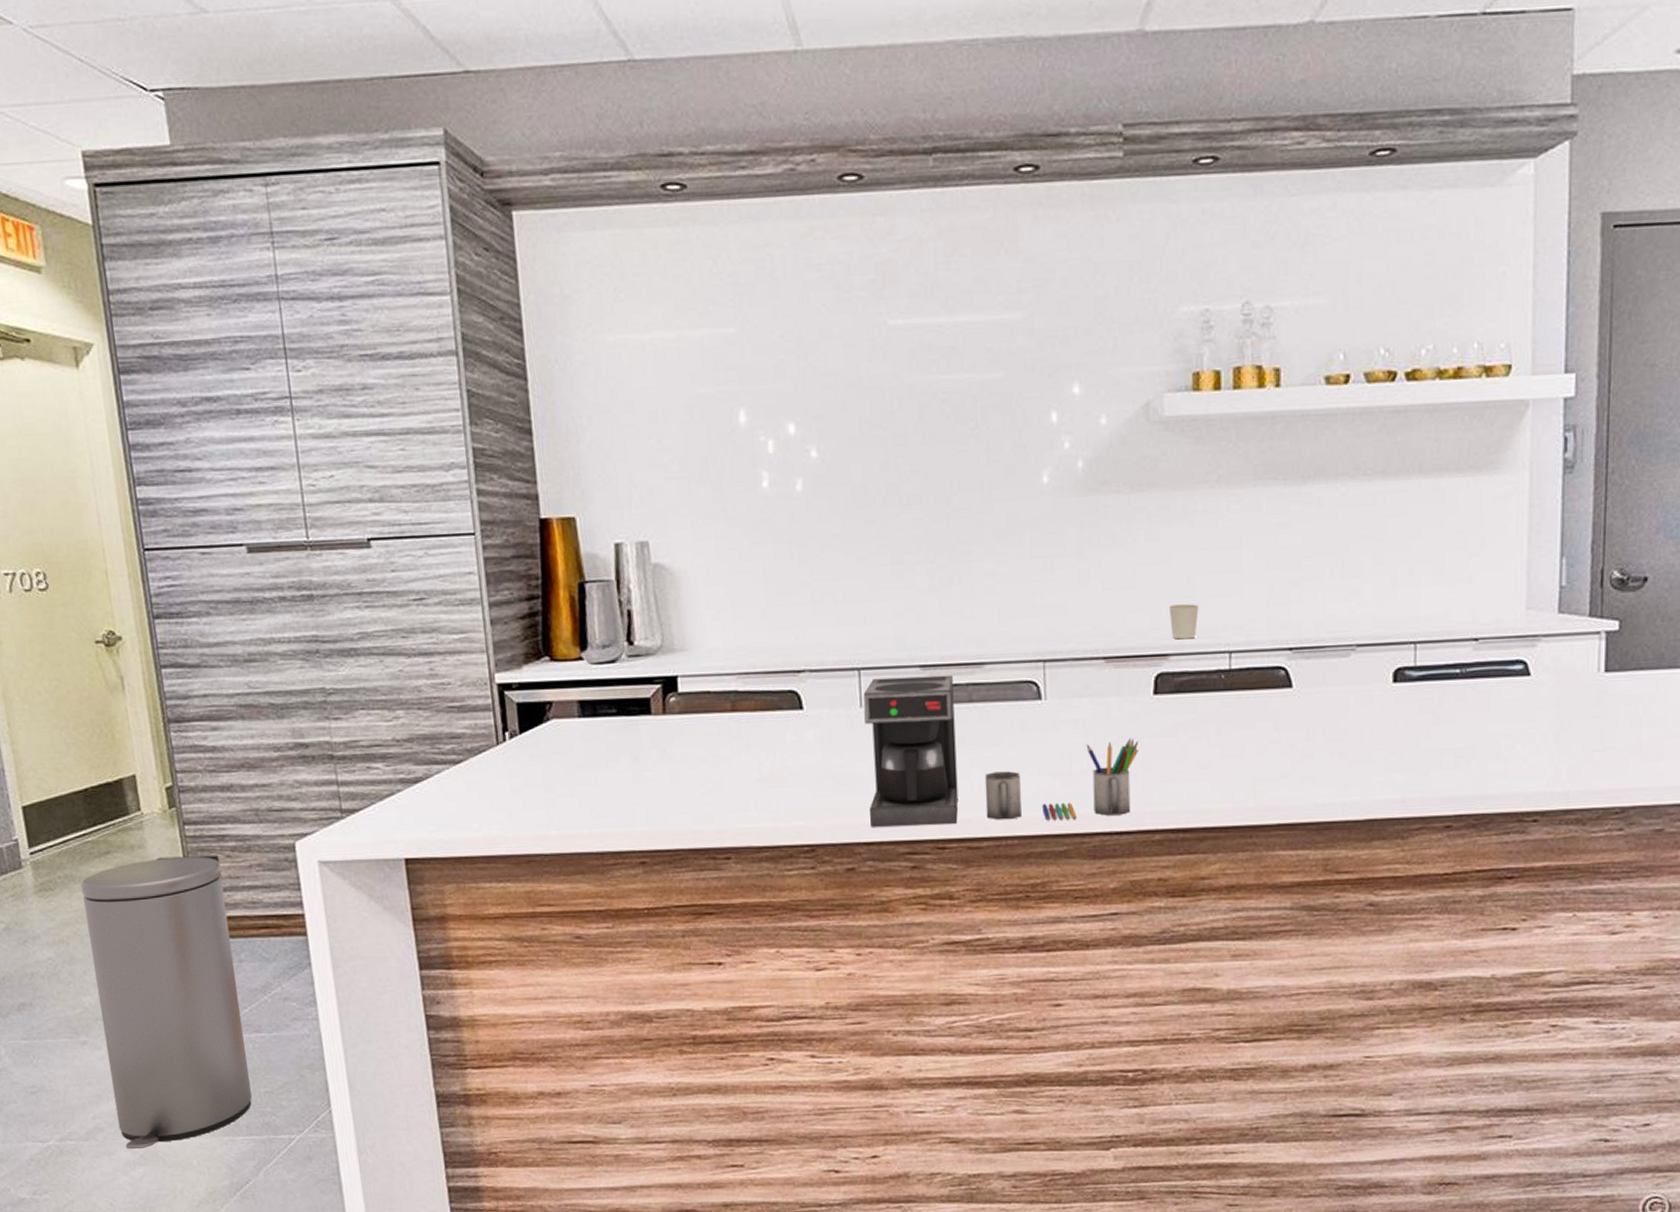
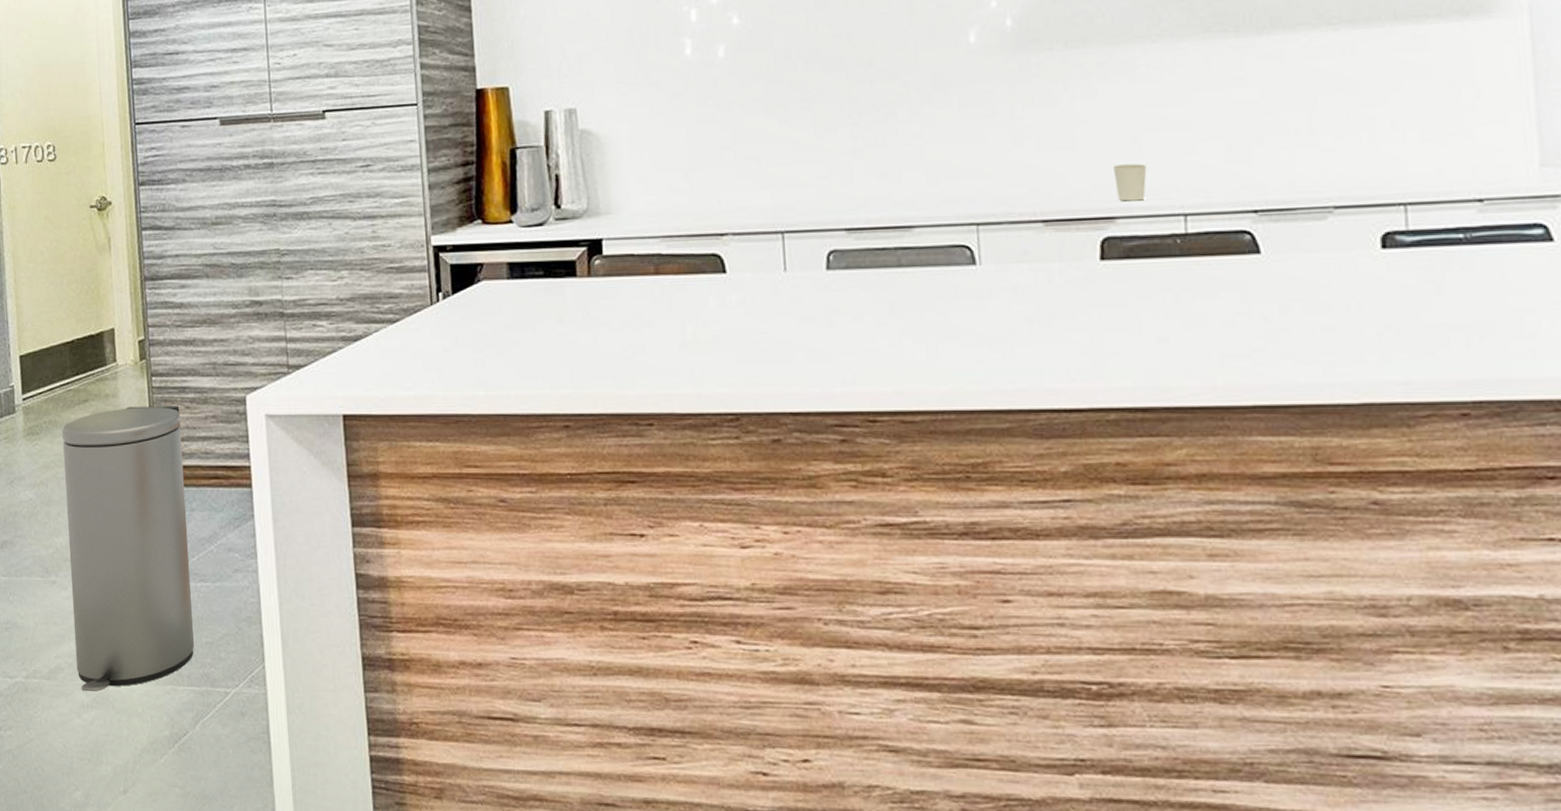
coffee maker: present [863,675,1139,827] -> none [787,238,1087,397]

